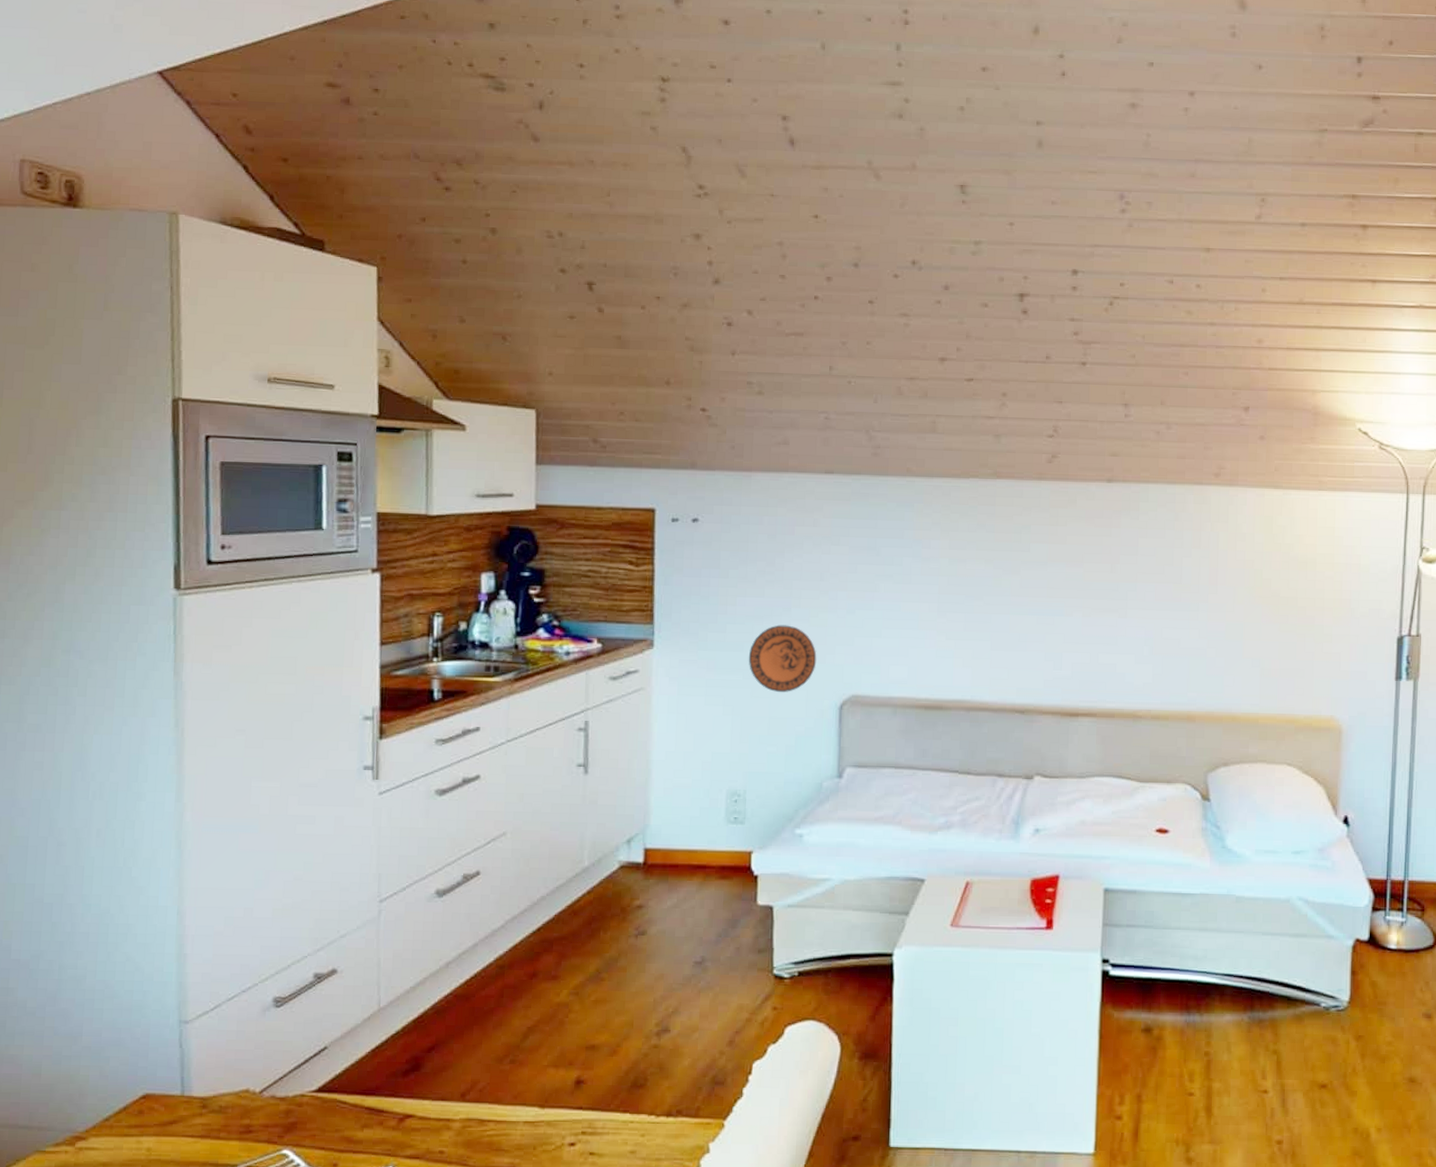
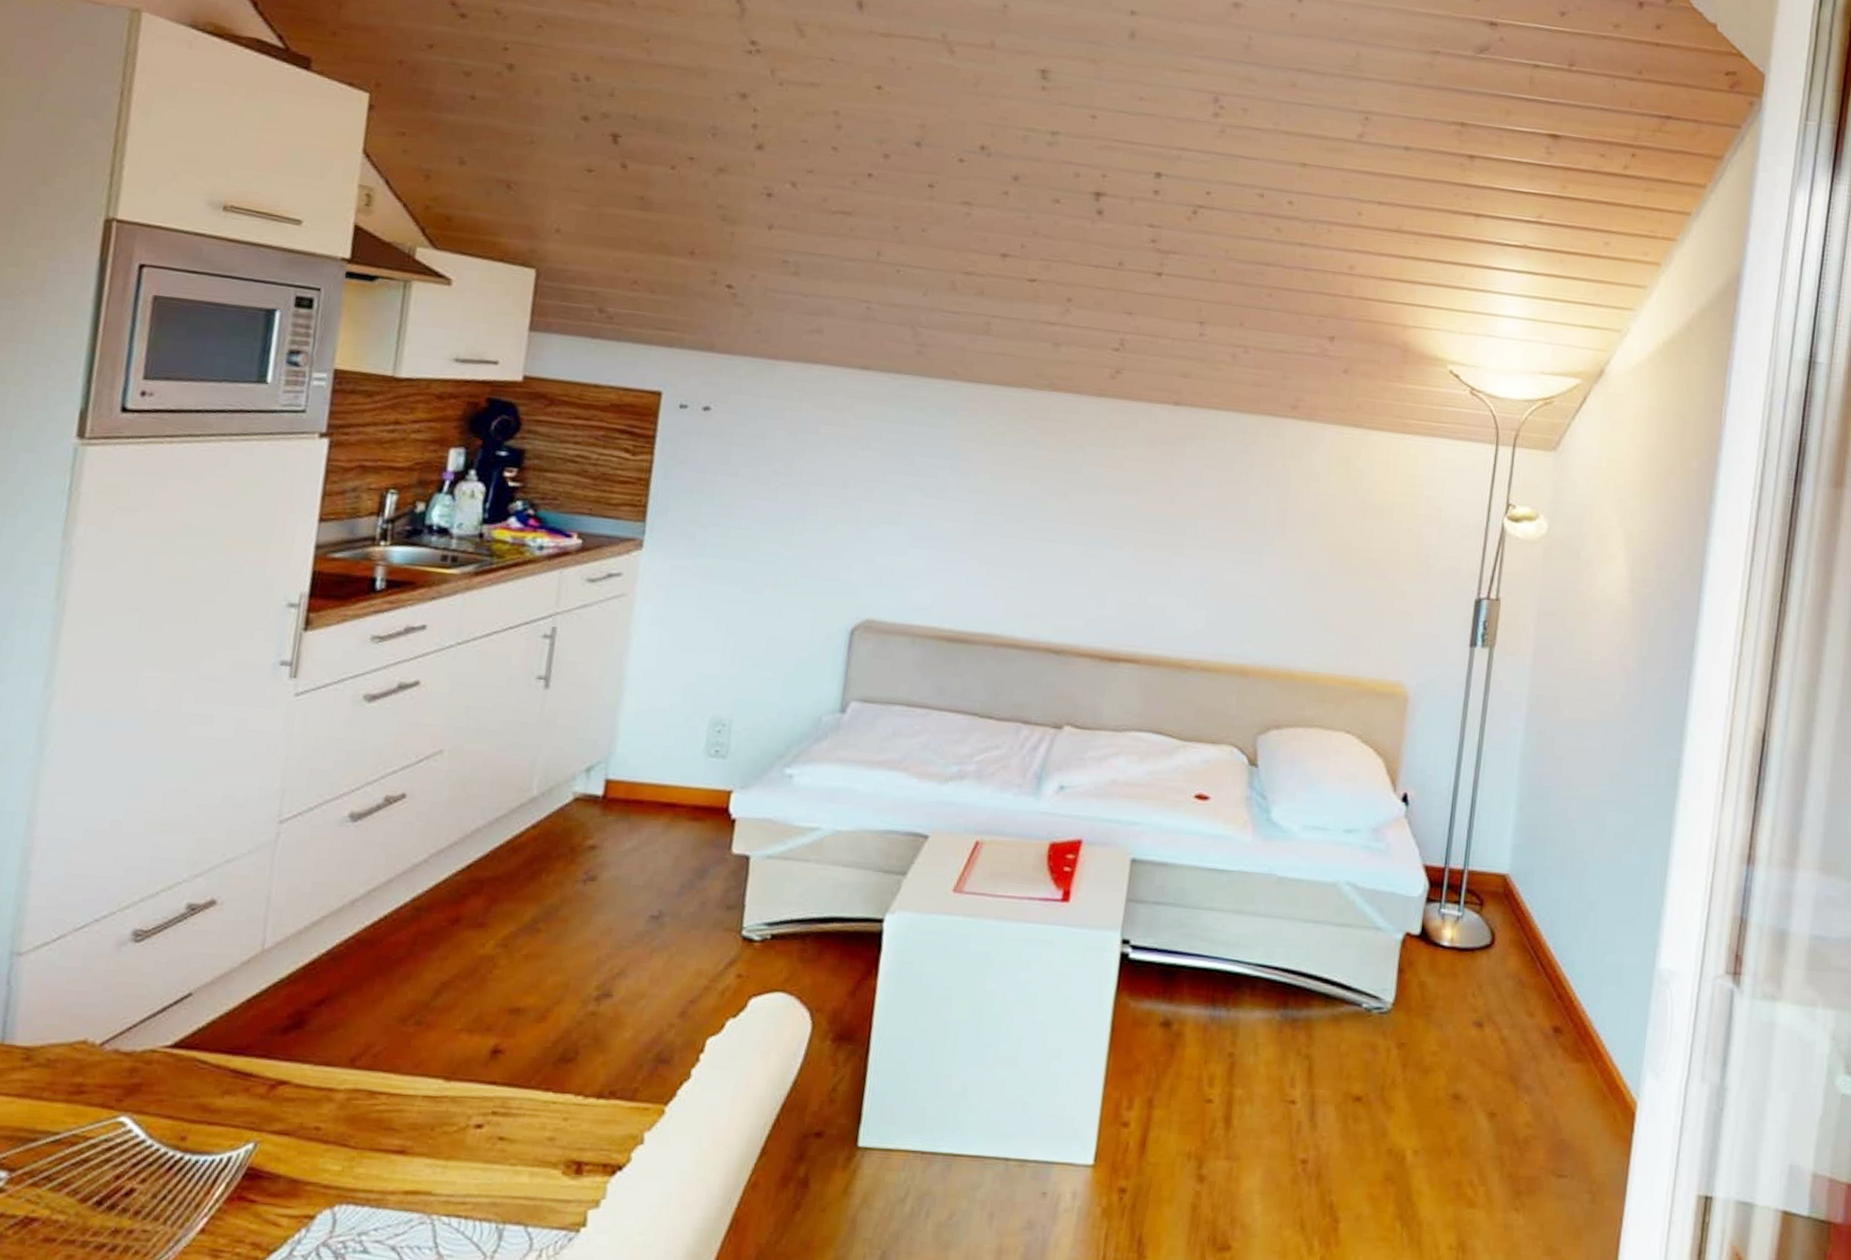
decorative plate: present [748,625,817,692] -> none [750,533,831,611]

